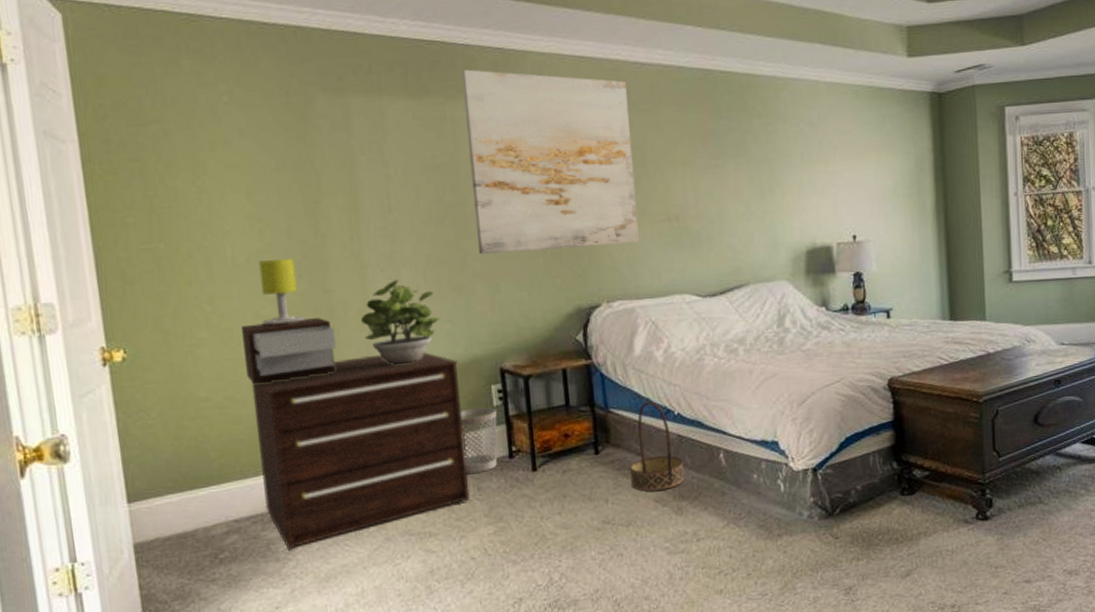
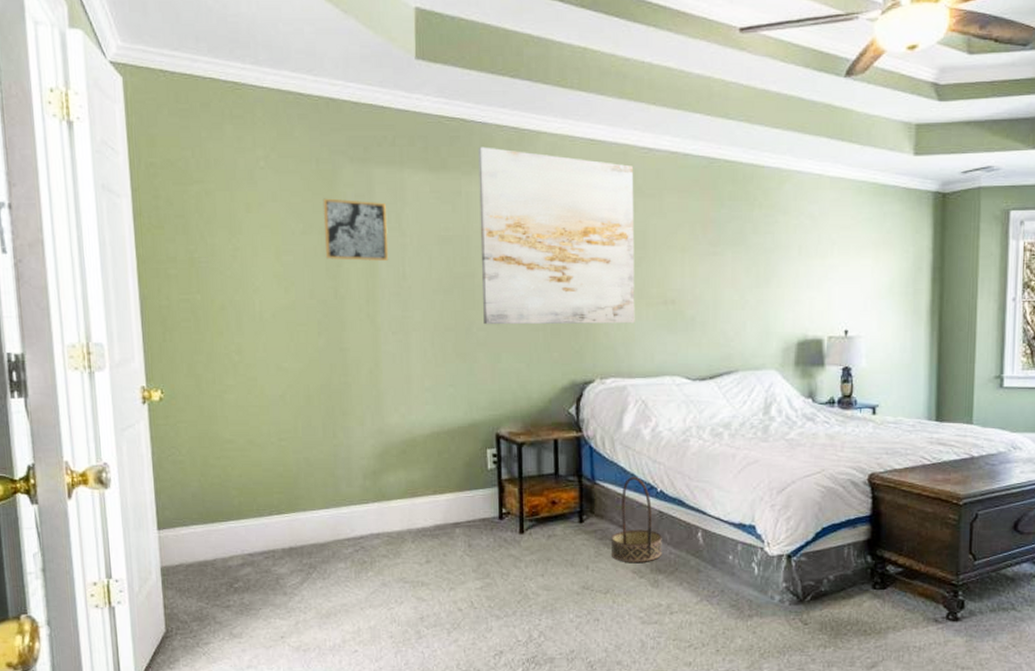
table lamp: present [240,259,337,385] -> none [264,317,348,431]
dresser: present [251,352,471,550] -> none [270,412,461,586]
wall art: none [295,131,372,197] -> present [323,198,389,262]
potted plant: present [360,279,440,364] -> none [371,342,443,422]
wastebasket: present [460,407,498,474] -> none [456,470,490,530]

